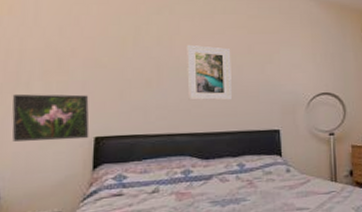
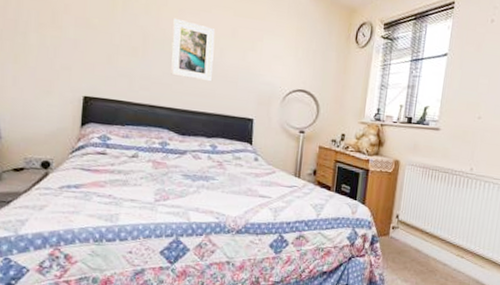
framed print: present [12,93,90,142] -> none [11,42,80,97]

